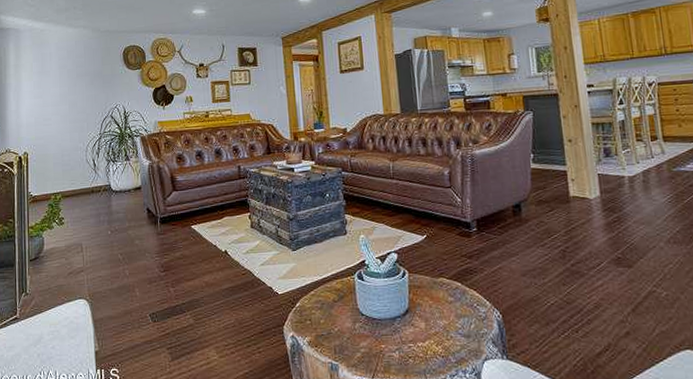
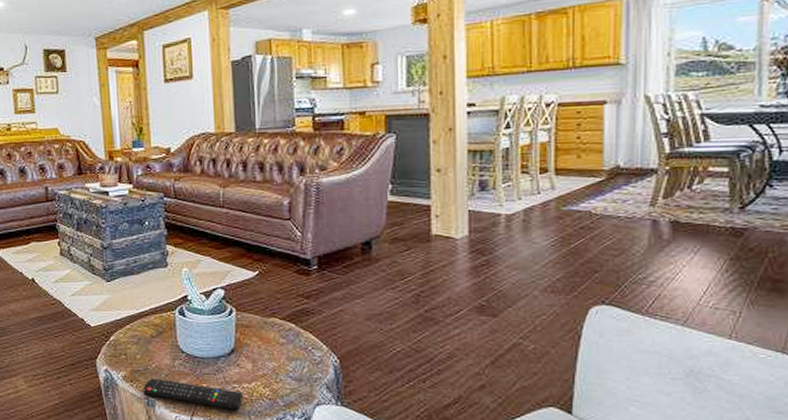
remote control: none [327,342,419,370] -> present [143,378,244,410]

